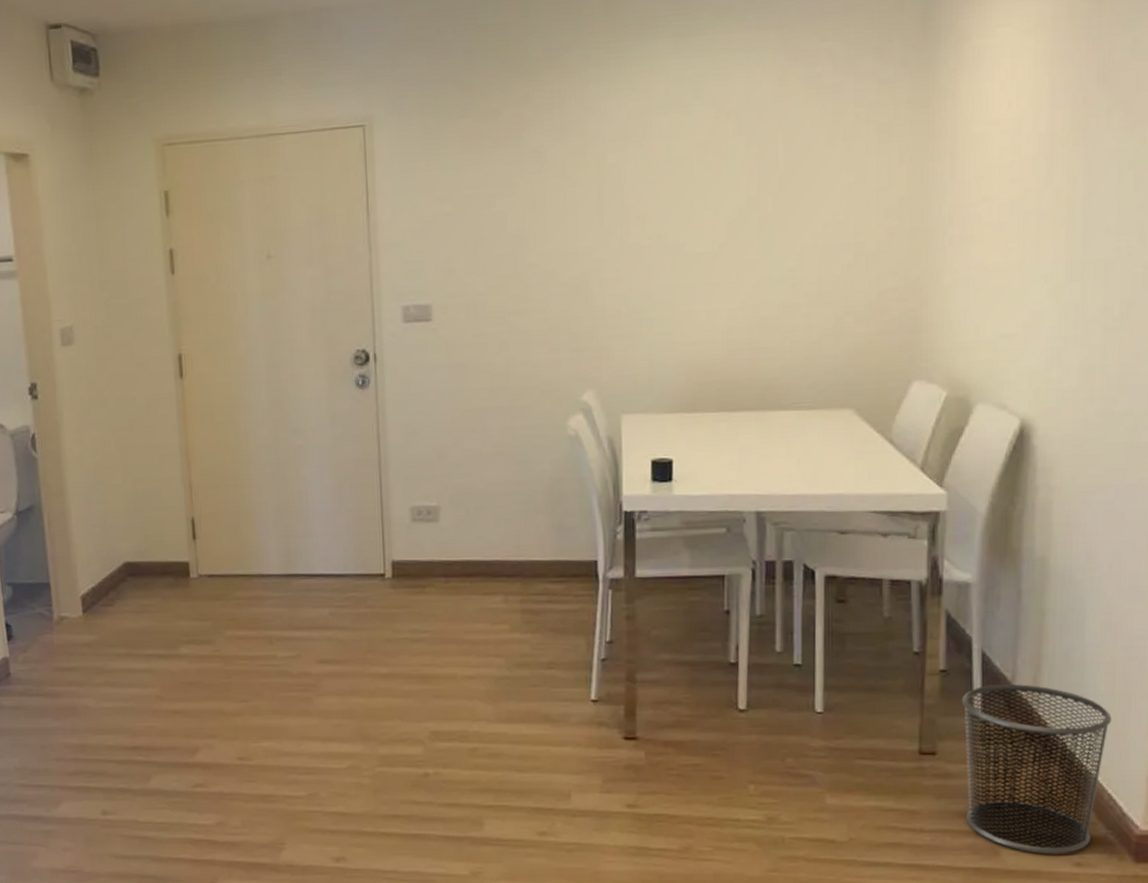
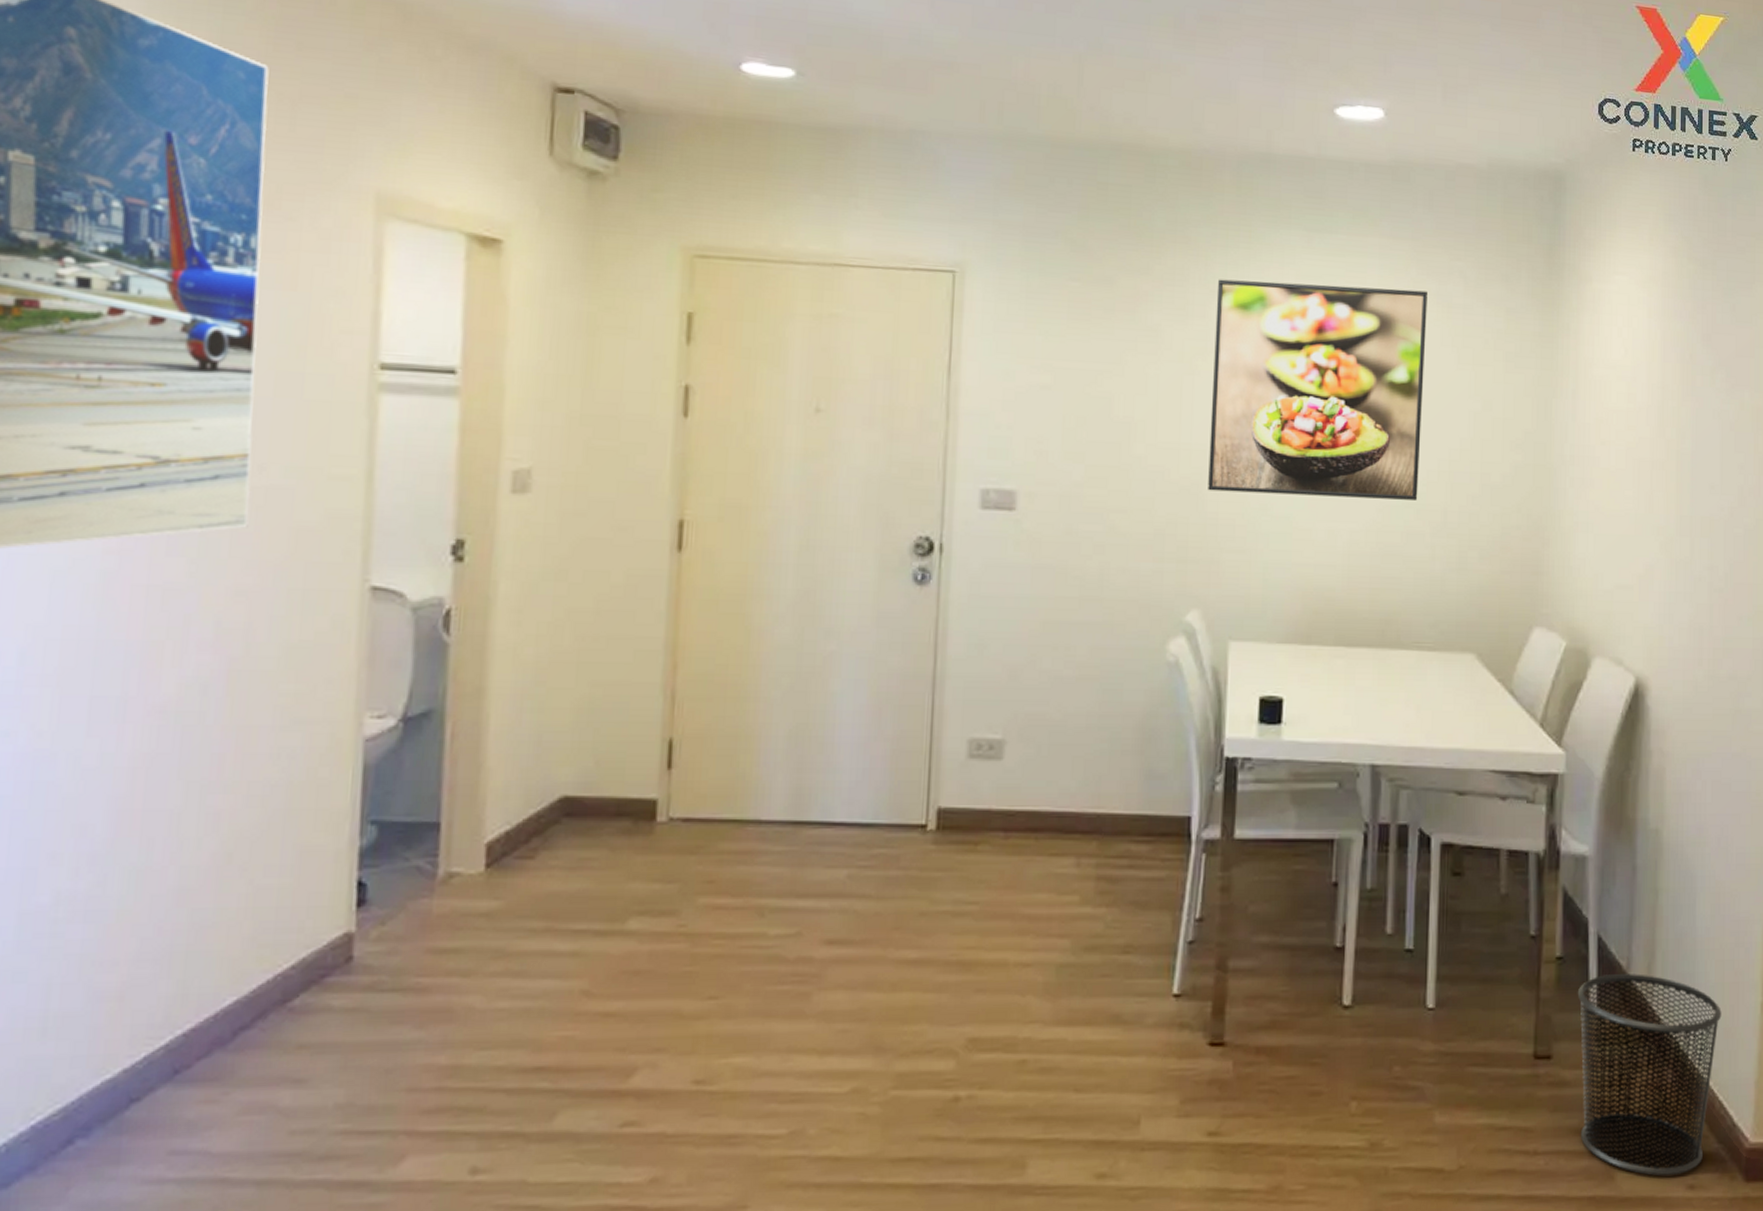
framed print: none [592,76,796,287] -> present [1208,279,1427,500]

